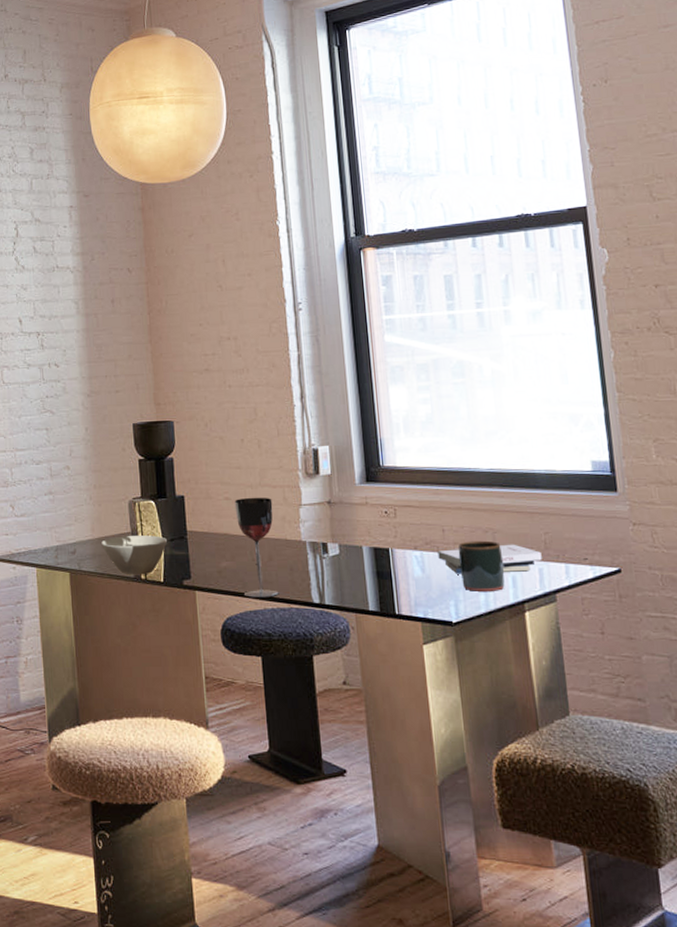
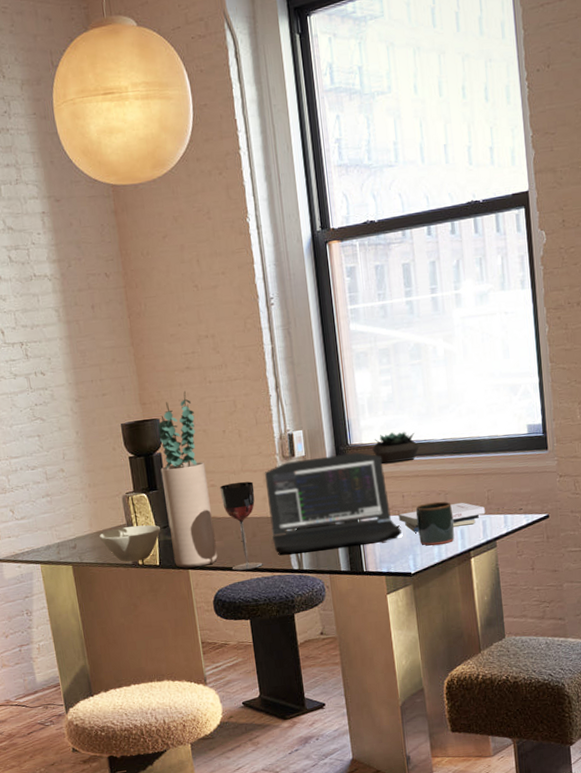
vase: none [171,393,228,589] -> present [157,390,218,569]
laptop: none [284,475,441,585] -> present [264,452,402,555]
succulent plant: none [408,456,463,492] -> present [372,432,419,464]

